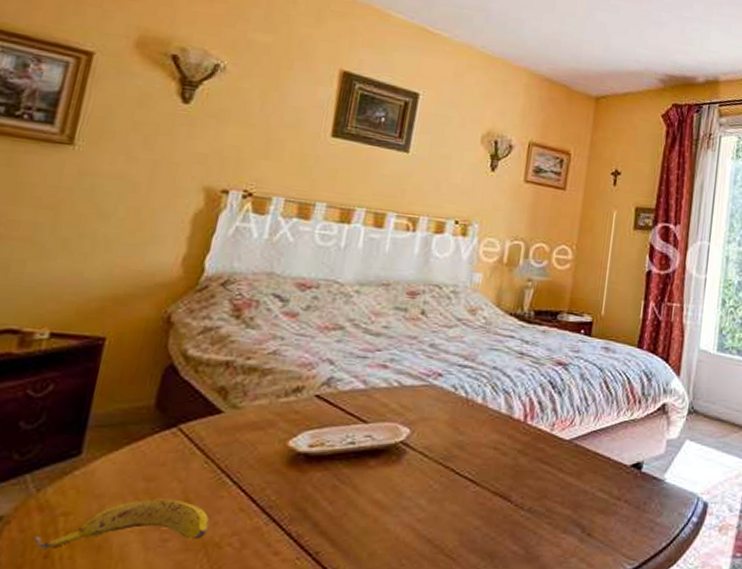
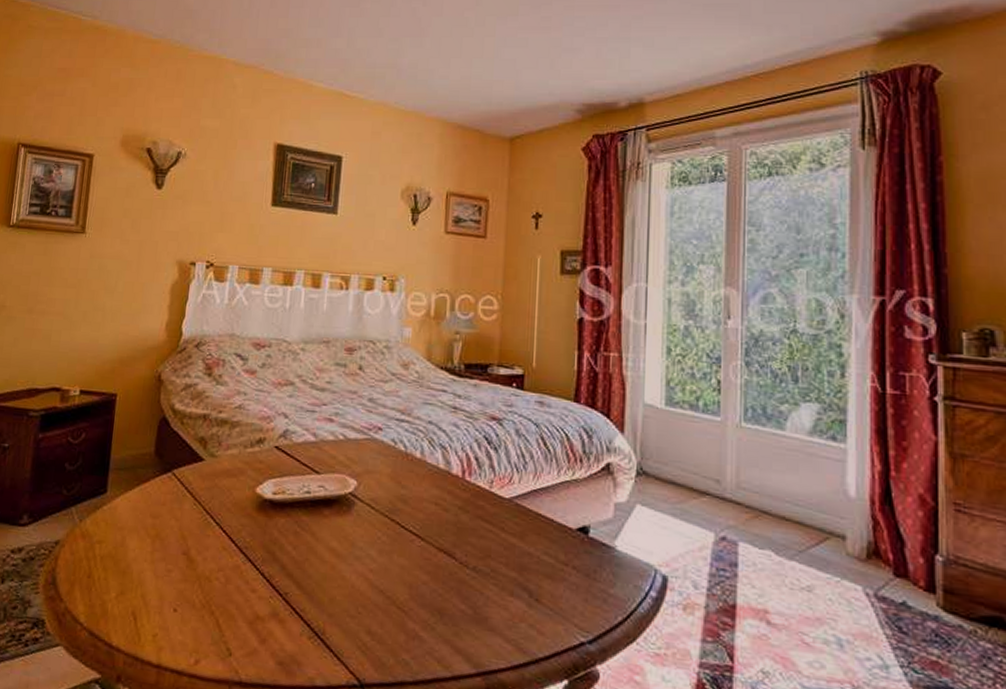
banana: present [33,498,210,550] -> none [80,533,200,571]

